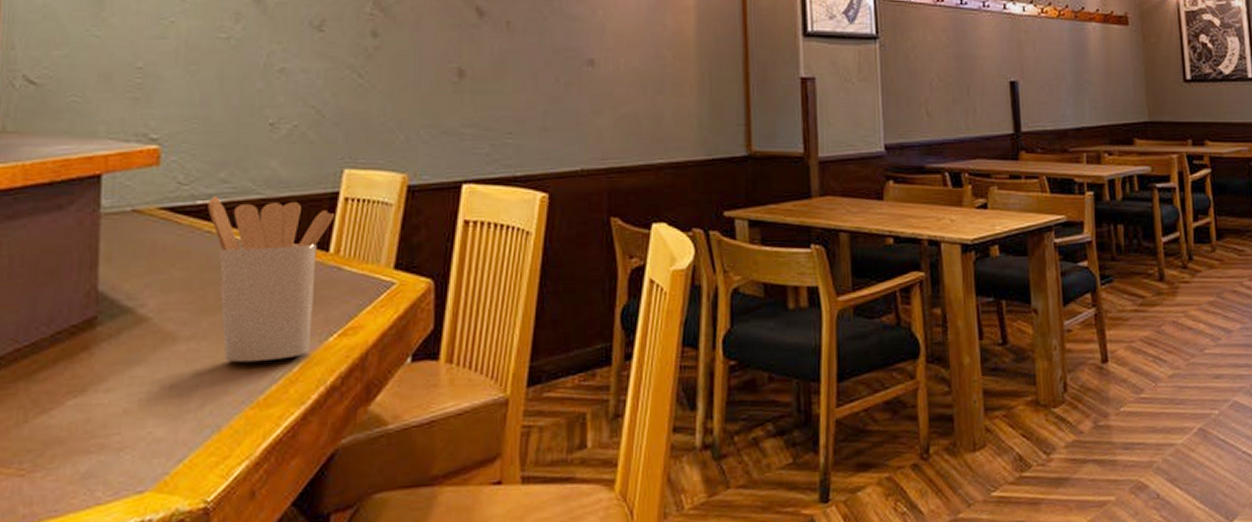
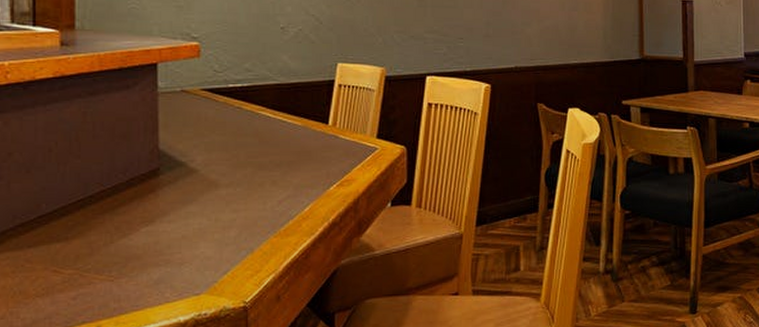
utensil holder: present [208,195,336,363] -> none [237,81,332,204]

